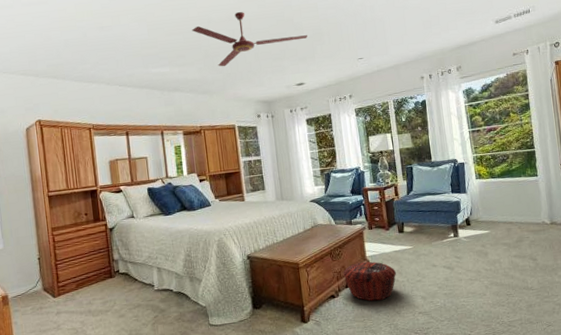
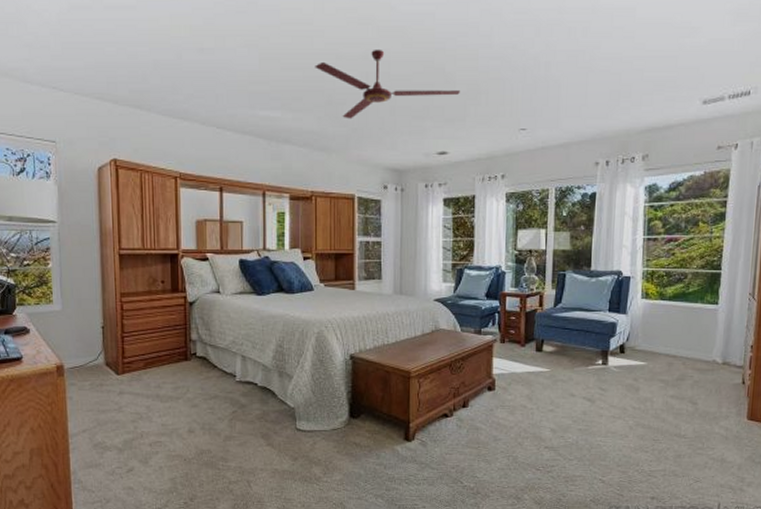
woven basket: present [343,261,397,301] -> none [461,380,526,427]

